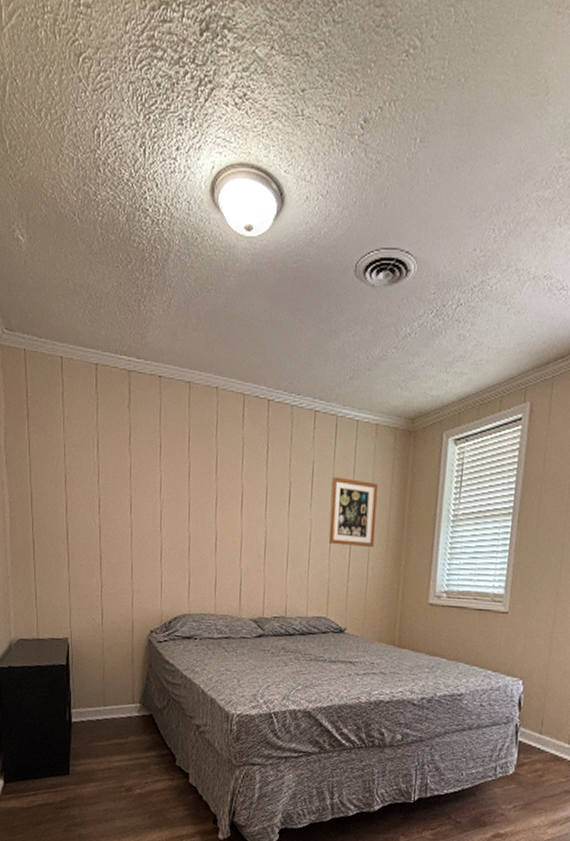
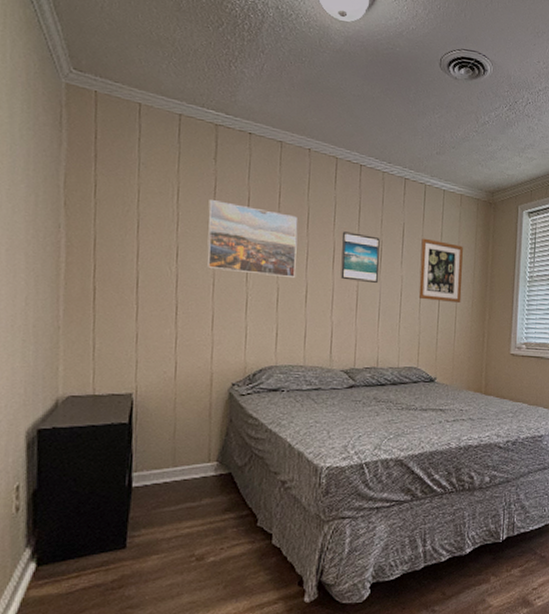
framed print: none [124,449,207,526] -> present [207,200,298,279]
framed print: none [249,474,289,528] -> present [340,231,380,283]

